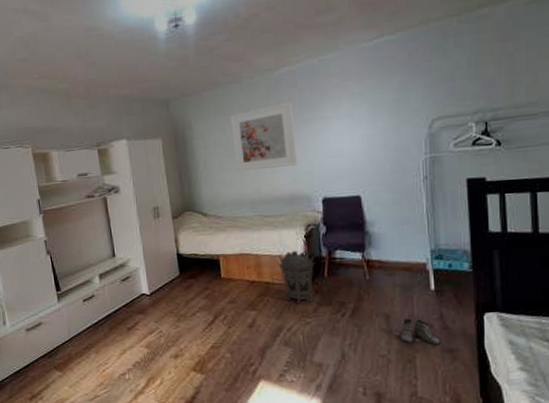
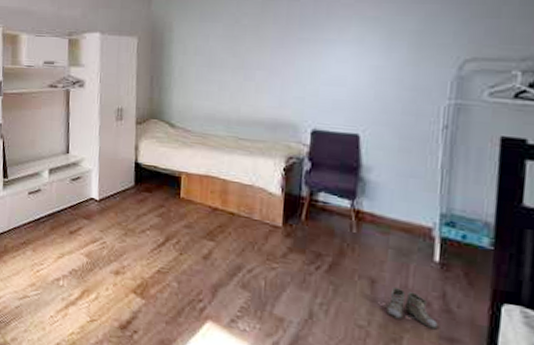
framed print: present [230,101,297,172] -> none [215,16,291,88]
lantern: present [276,250,316,304] -> none [245,182,293,246]

